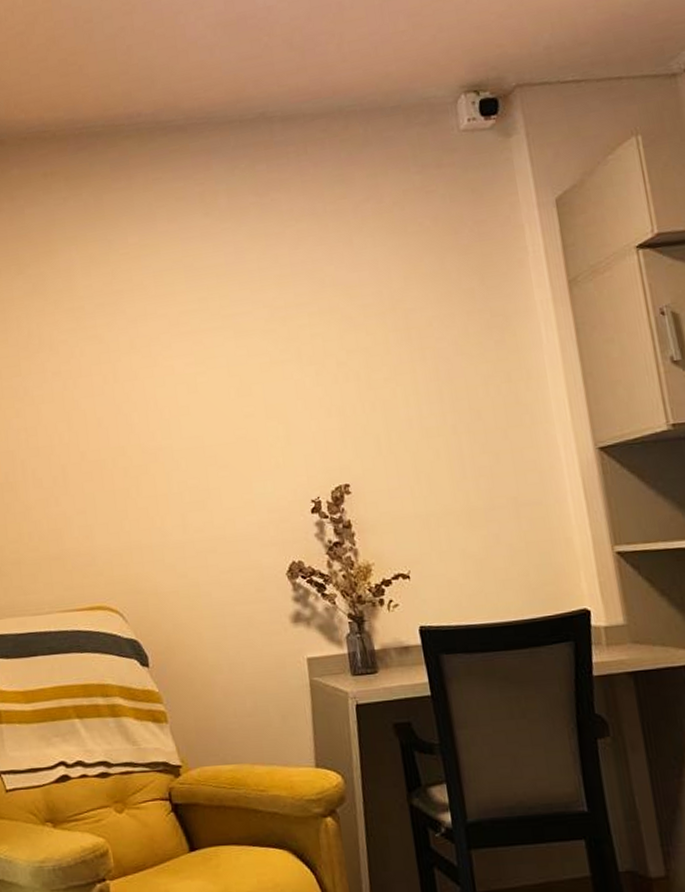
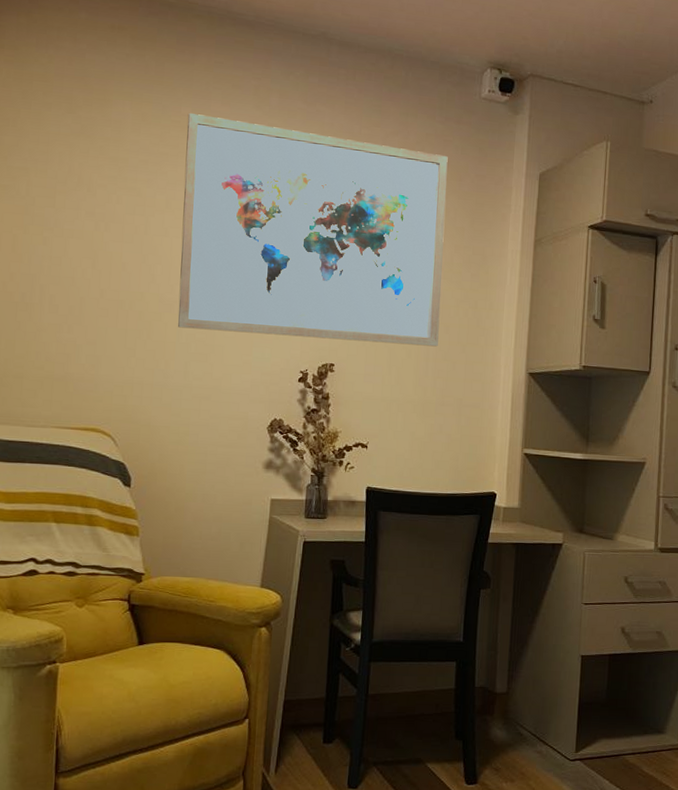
wall art: none [136,209,472,477] -> present [178,113,448,347]

